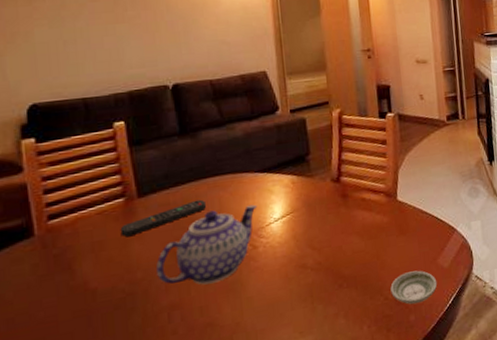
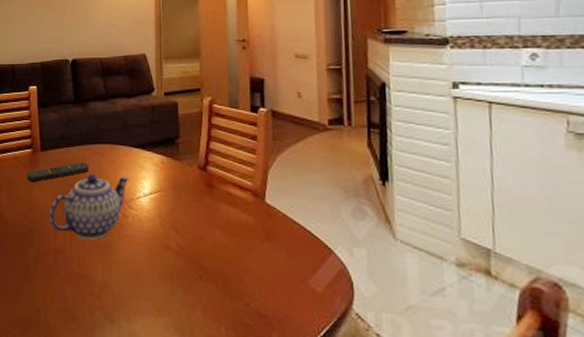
saucer: present [390,270,438,305] -> none [252,284,307,324]

